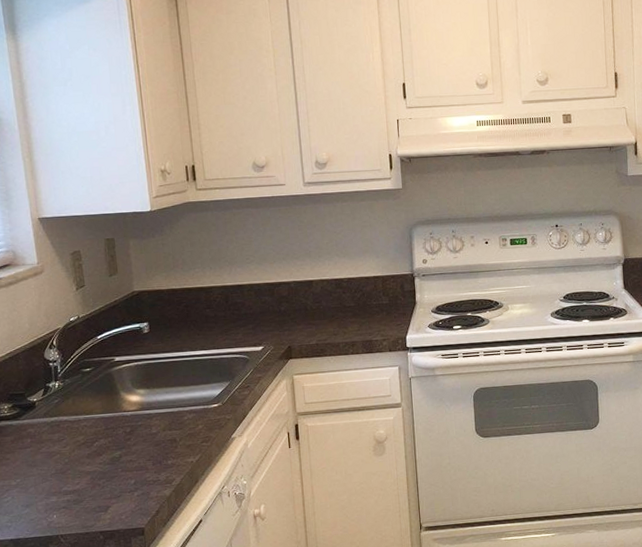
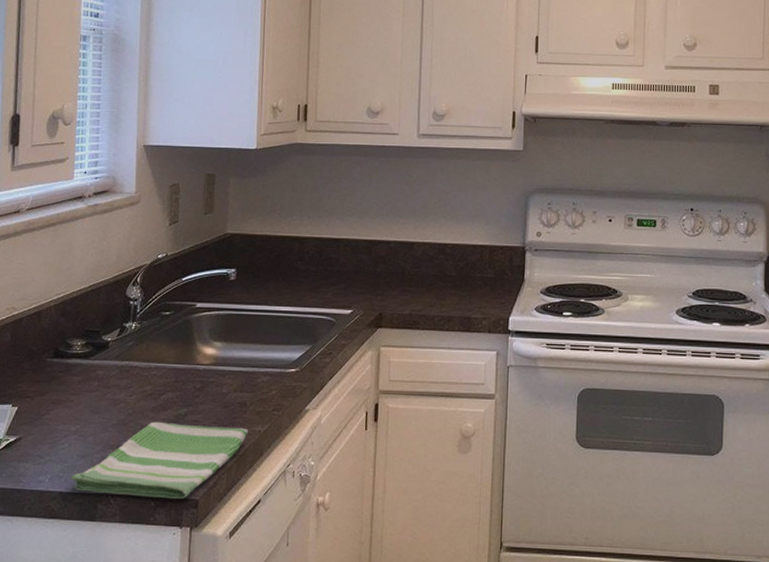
dish towel: none [19,461,182,536] -> present [70,421,248,499]

